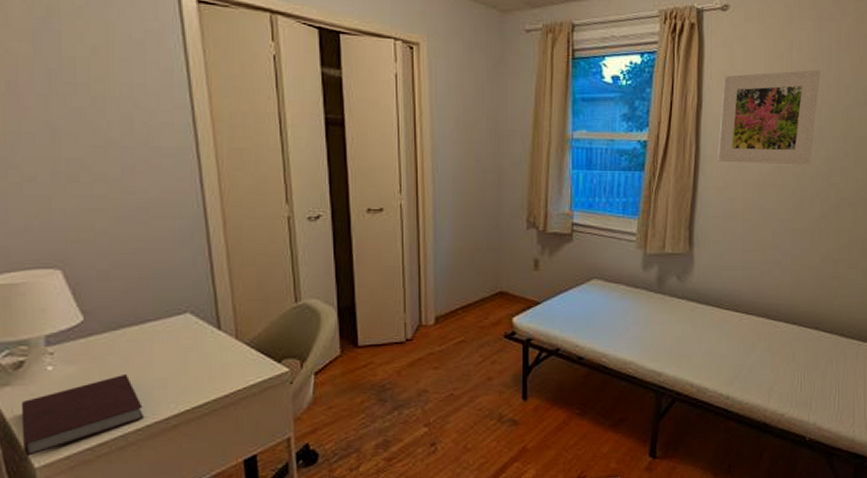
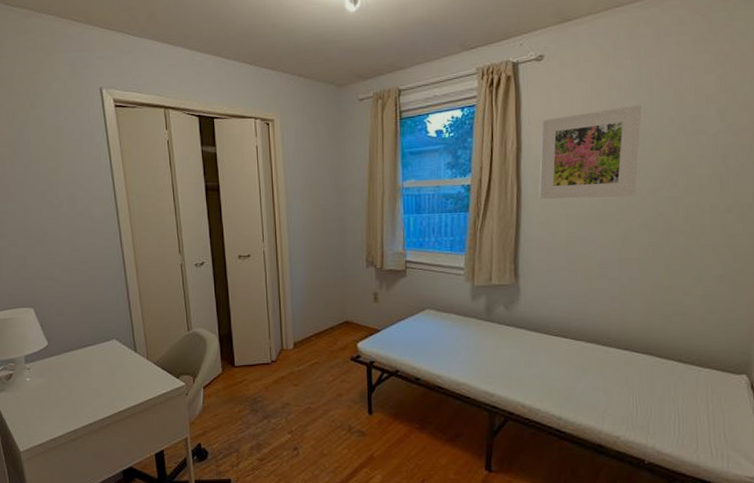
notebook: present [20,375,145,456] -> none [11,385,88,443]

